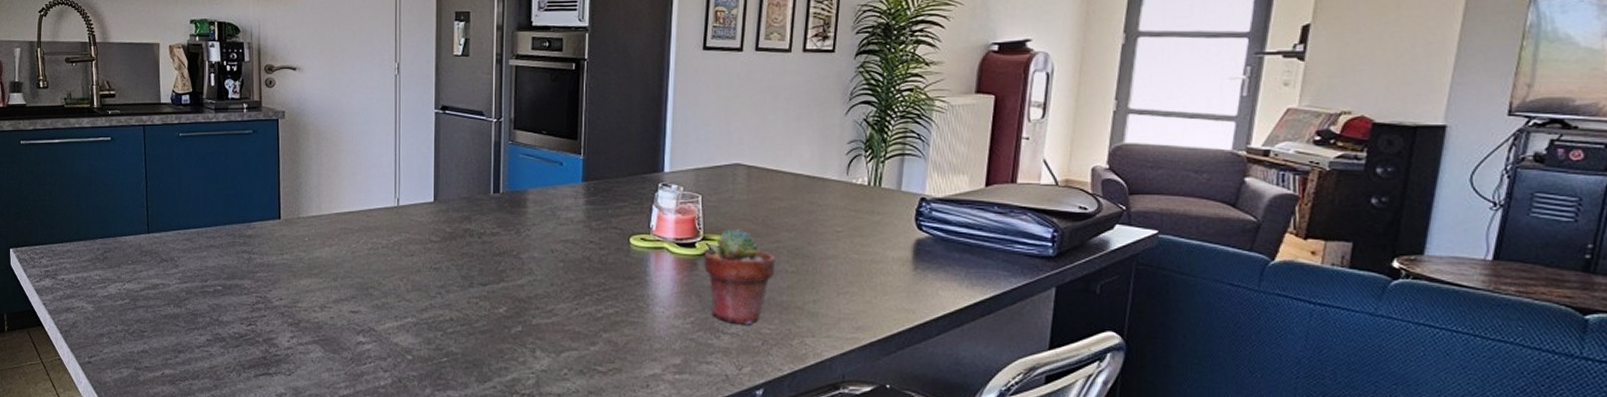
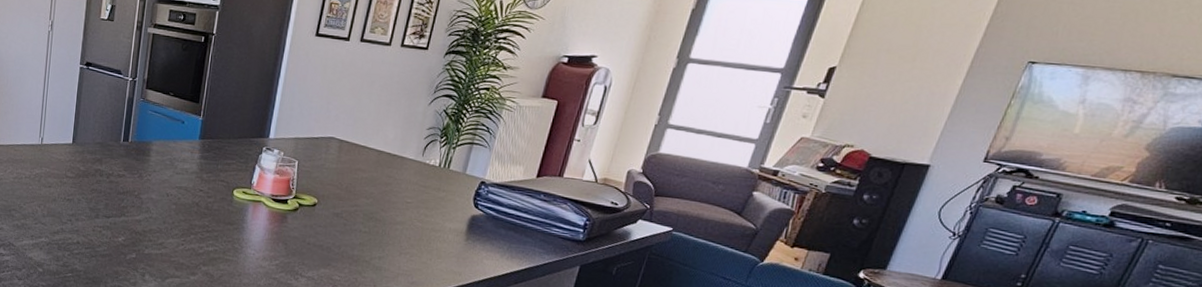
potted succulent: present [704,228,776,325] -> none [292,191,353,272]

